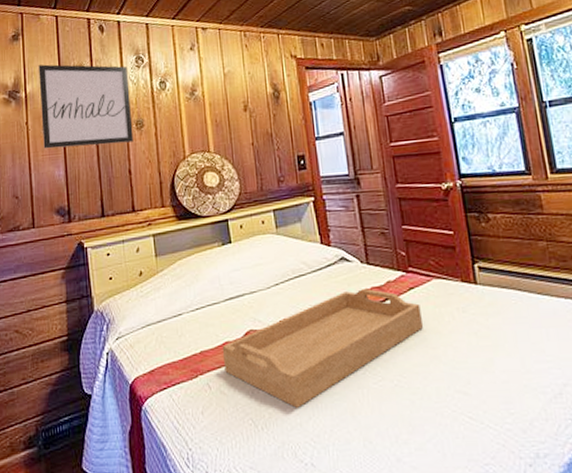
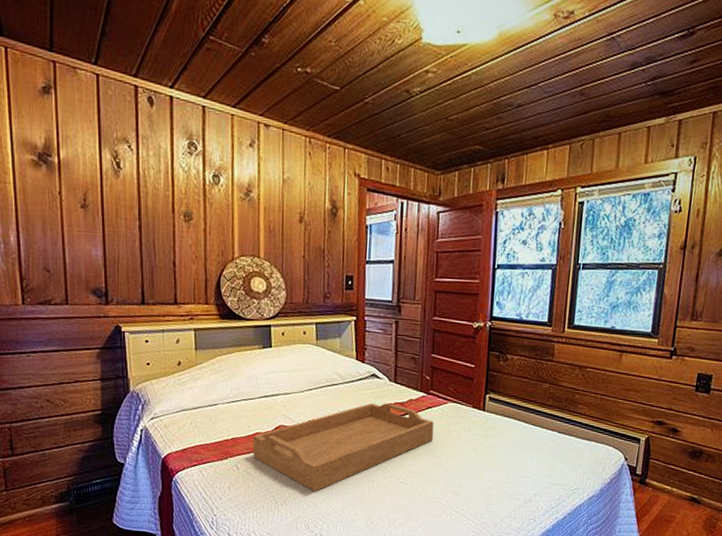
wall art: present [38,64,134,149] -> none [74,129,180,234]

